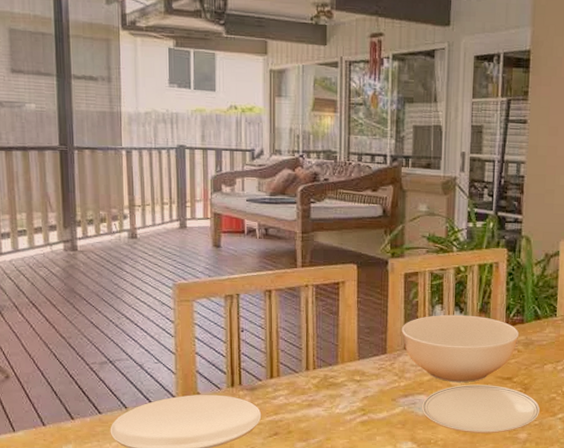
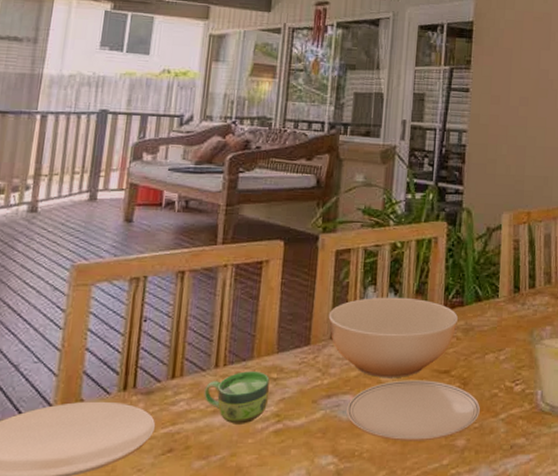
cup: none [299,374,355,416] -> present [203,371,270,424]

